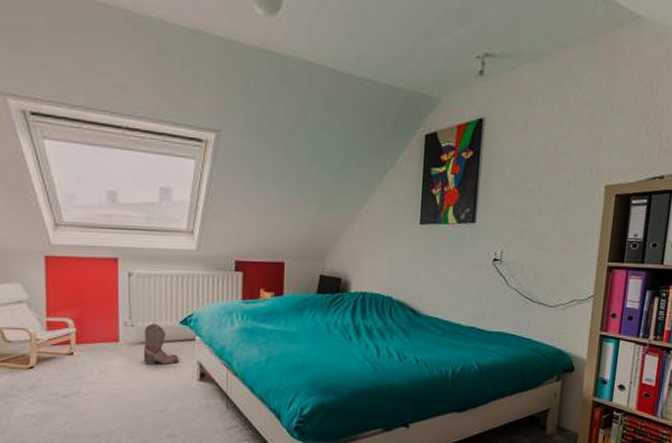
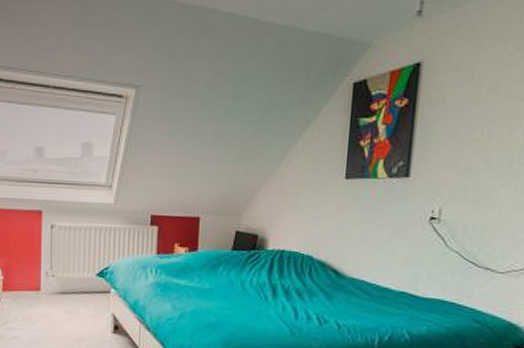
boots: present [143,323,179,365] -> none [62,274,95,315]

